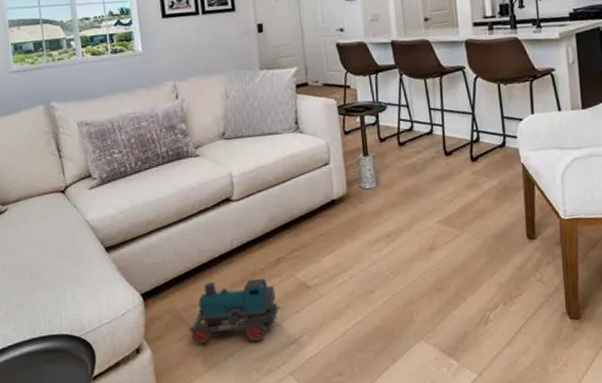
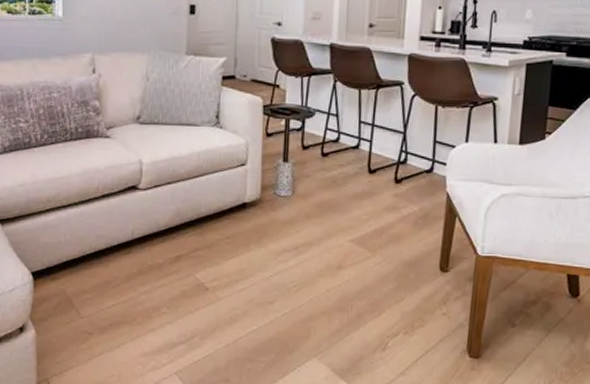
toy train: present [189,278,281,345] -> none [77,270,175,336]

